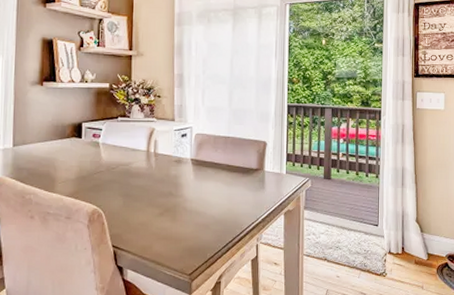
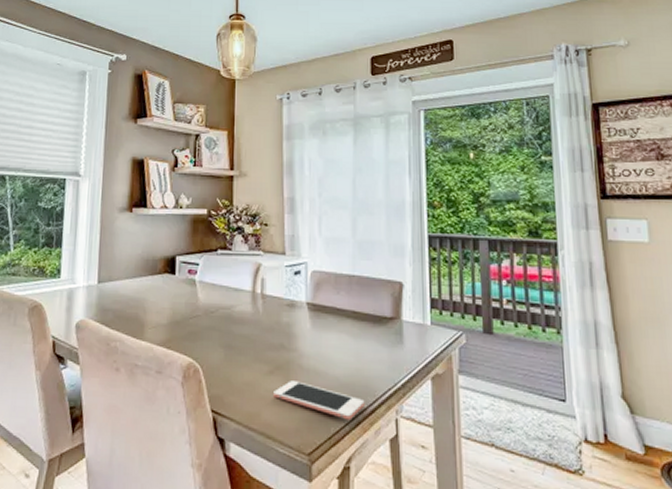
cell phone: none [163,220,234,248] -> present [273,381,365,421]

